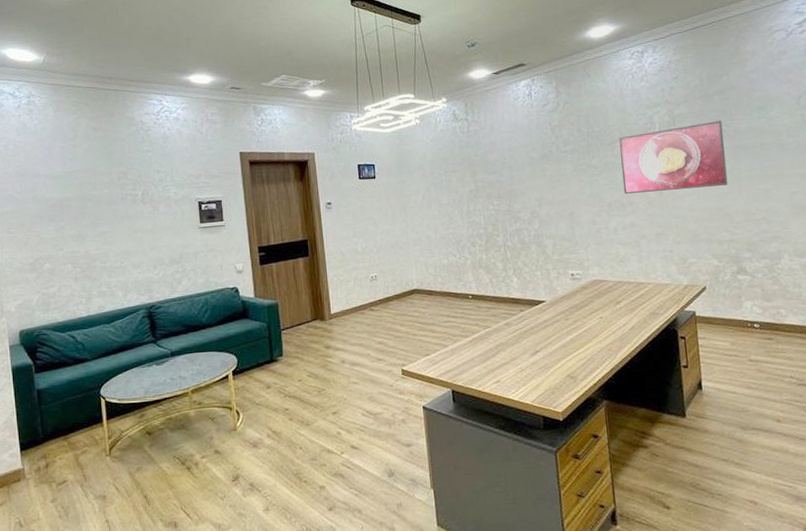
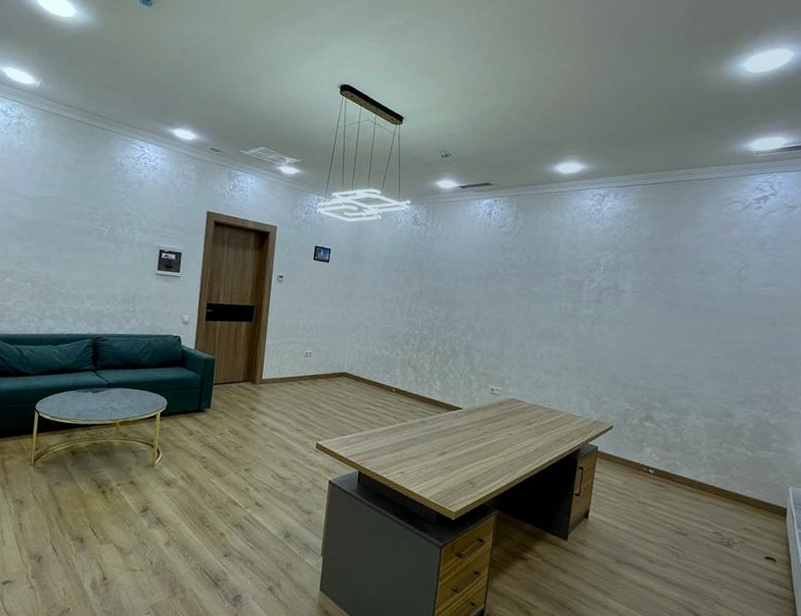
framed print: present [619,121,728,194] -> none [557,271,663,337]

